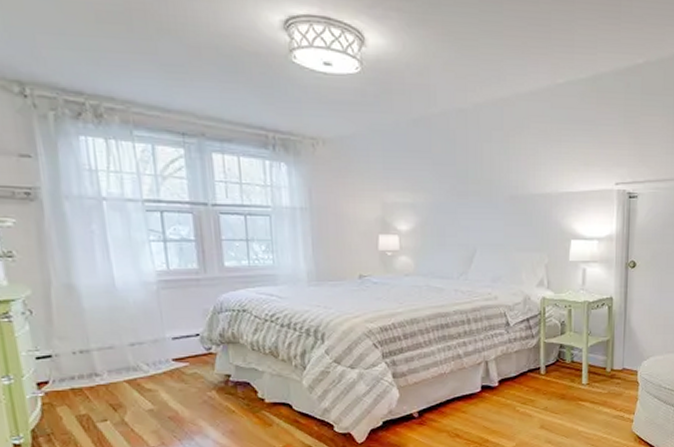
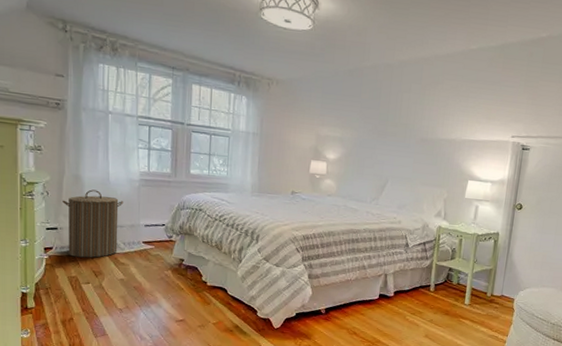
laundry hamper: none [53,300,140,390] -> present [62,189,124,258]

